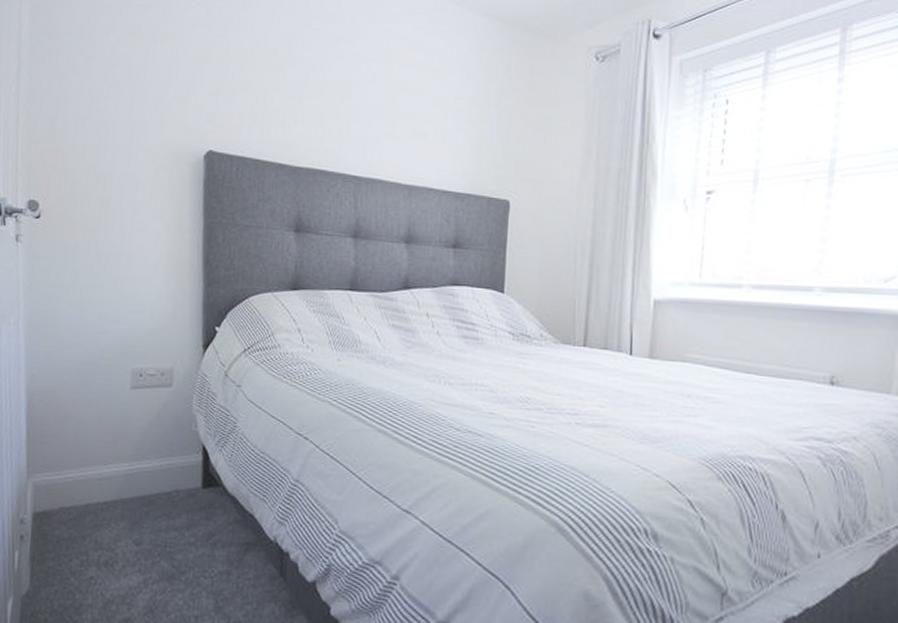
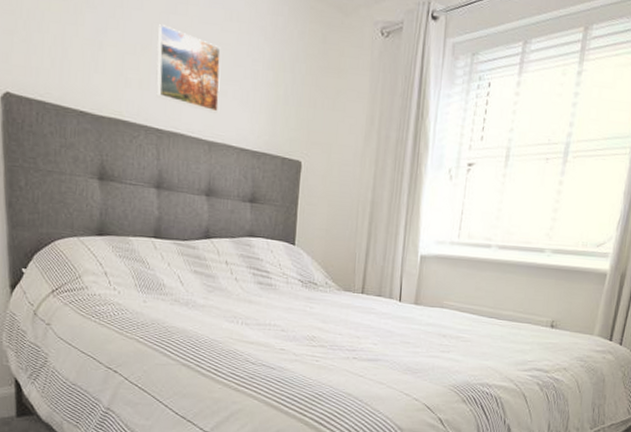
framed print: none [355,72,422,156] -> present [156,24,221,114]

